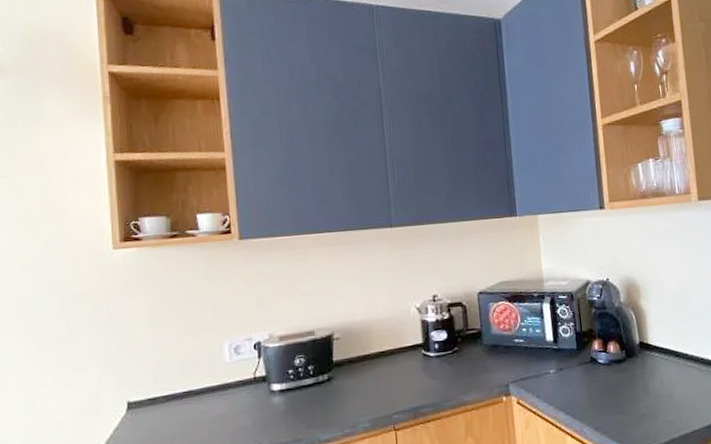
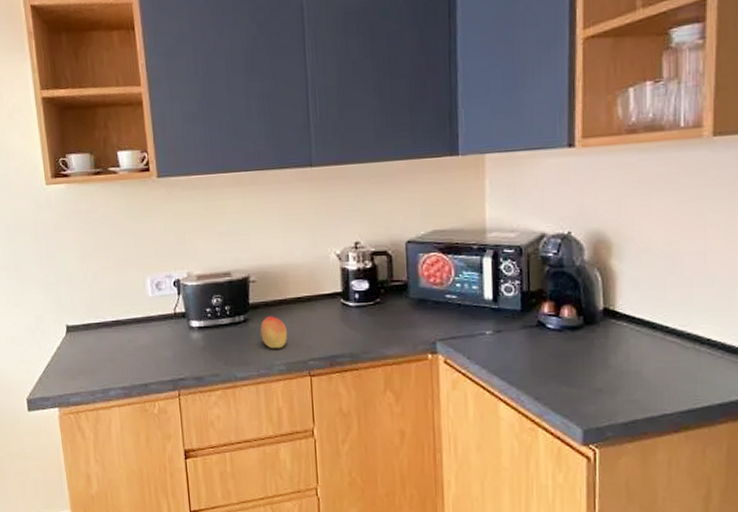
fruit: none [344,372,372,406] -> present [260,316,288,348]

